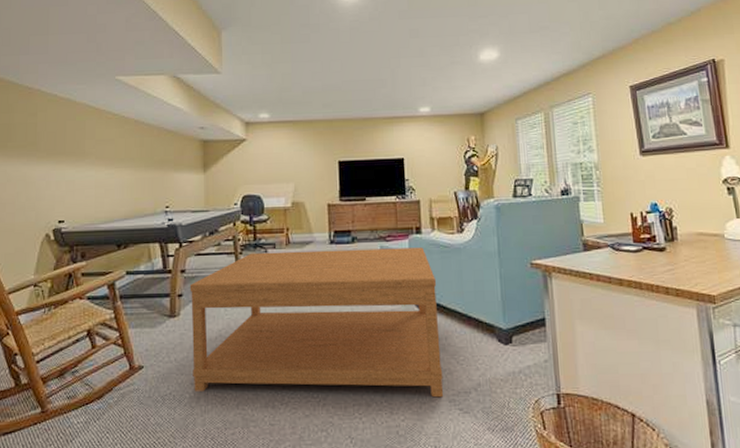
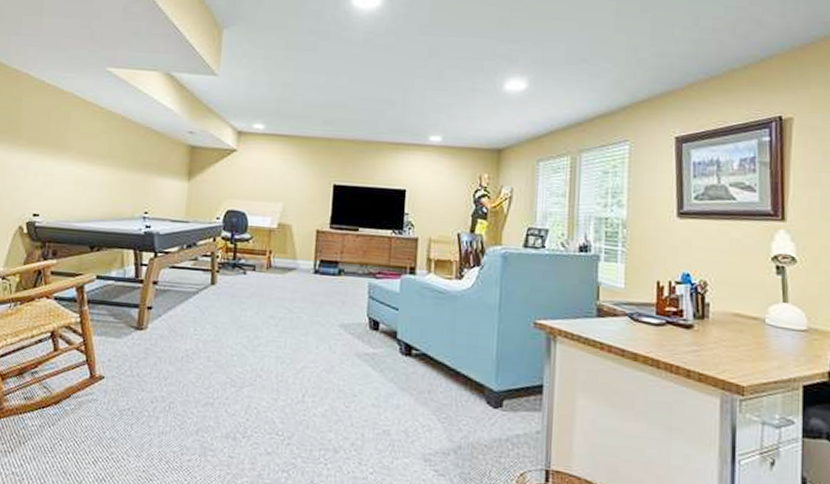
coffee table: present [189,247,444,398] -> none [153,272,426,455]

